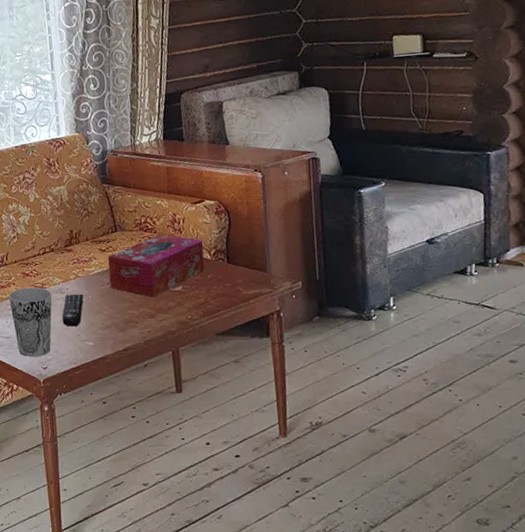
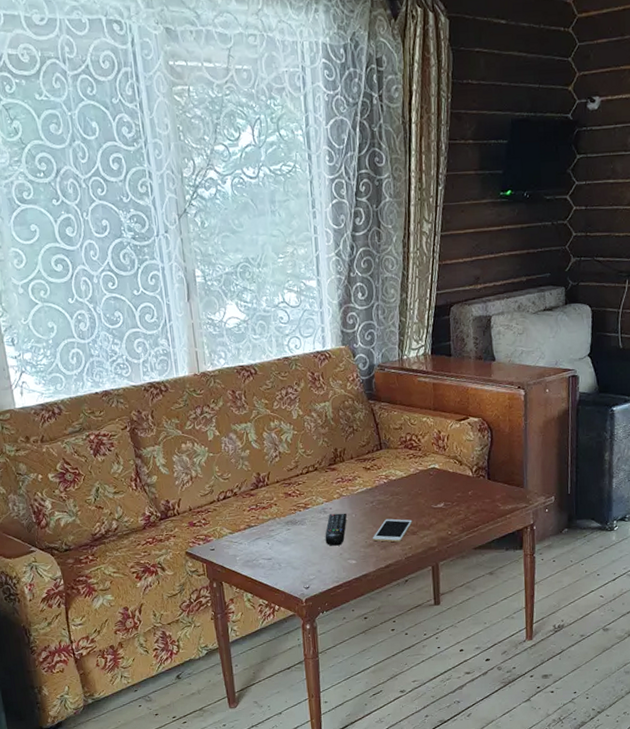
cup: present [9,287,52,357] -> none [270,507,315,578]
tissue box: present [107,234,205,297] -> none [372,451,466,515]
cell phone: none [109,301,150,325] -> present [372,518,413,543]

